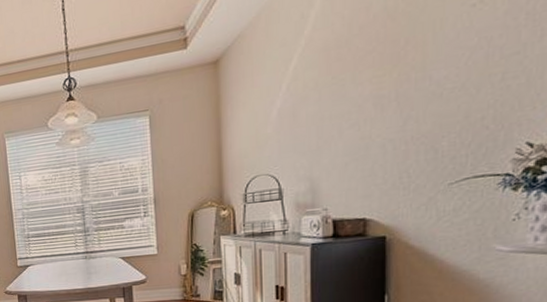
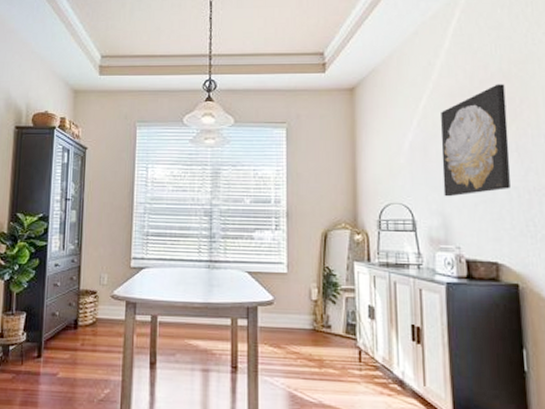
wall art: none [312,24,389,161] -> present [441,84,511,197]

